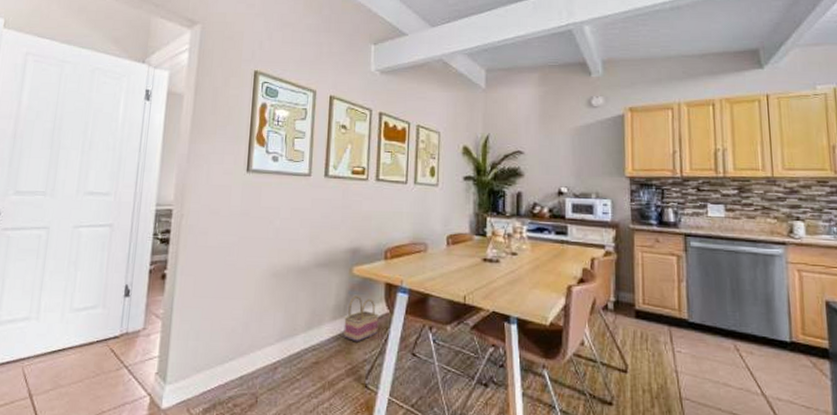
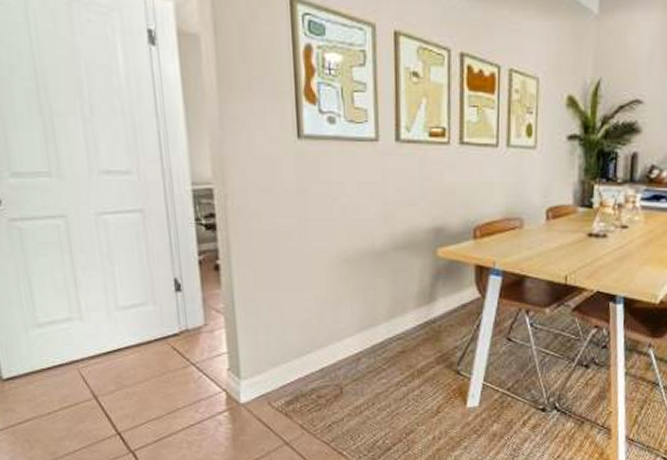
basket: present [343,296,379,342] -> none [430,280,469,329]

